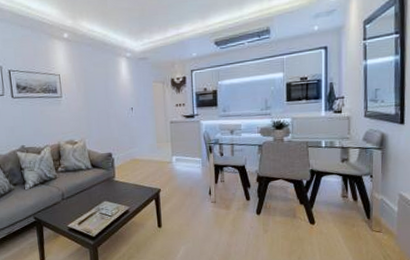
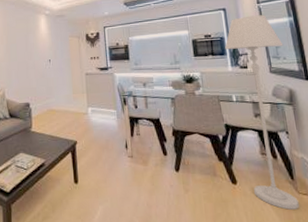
floor lamp: none [321,53,384,245] -> present [225,15,299,210]

